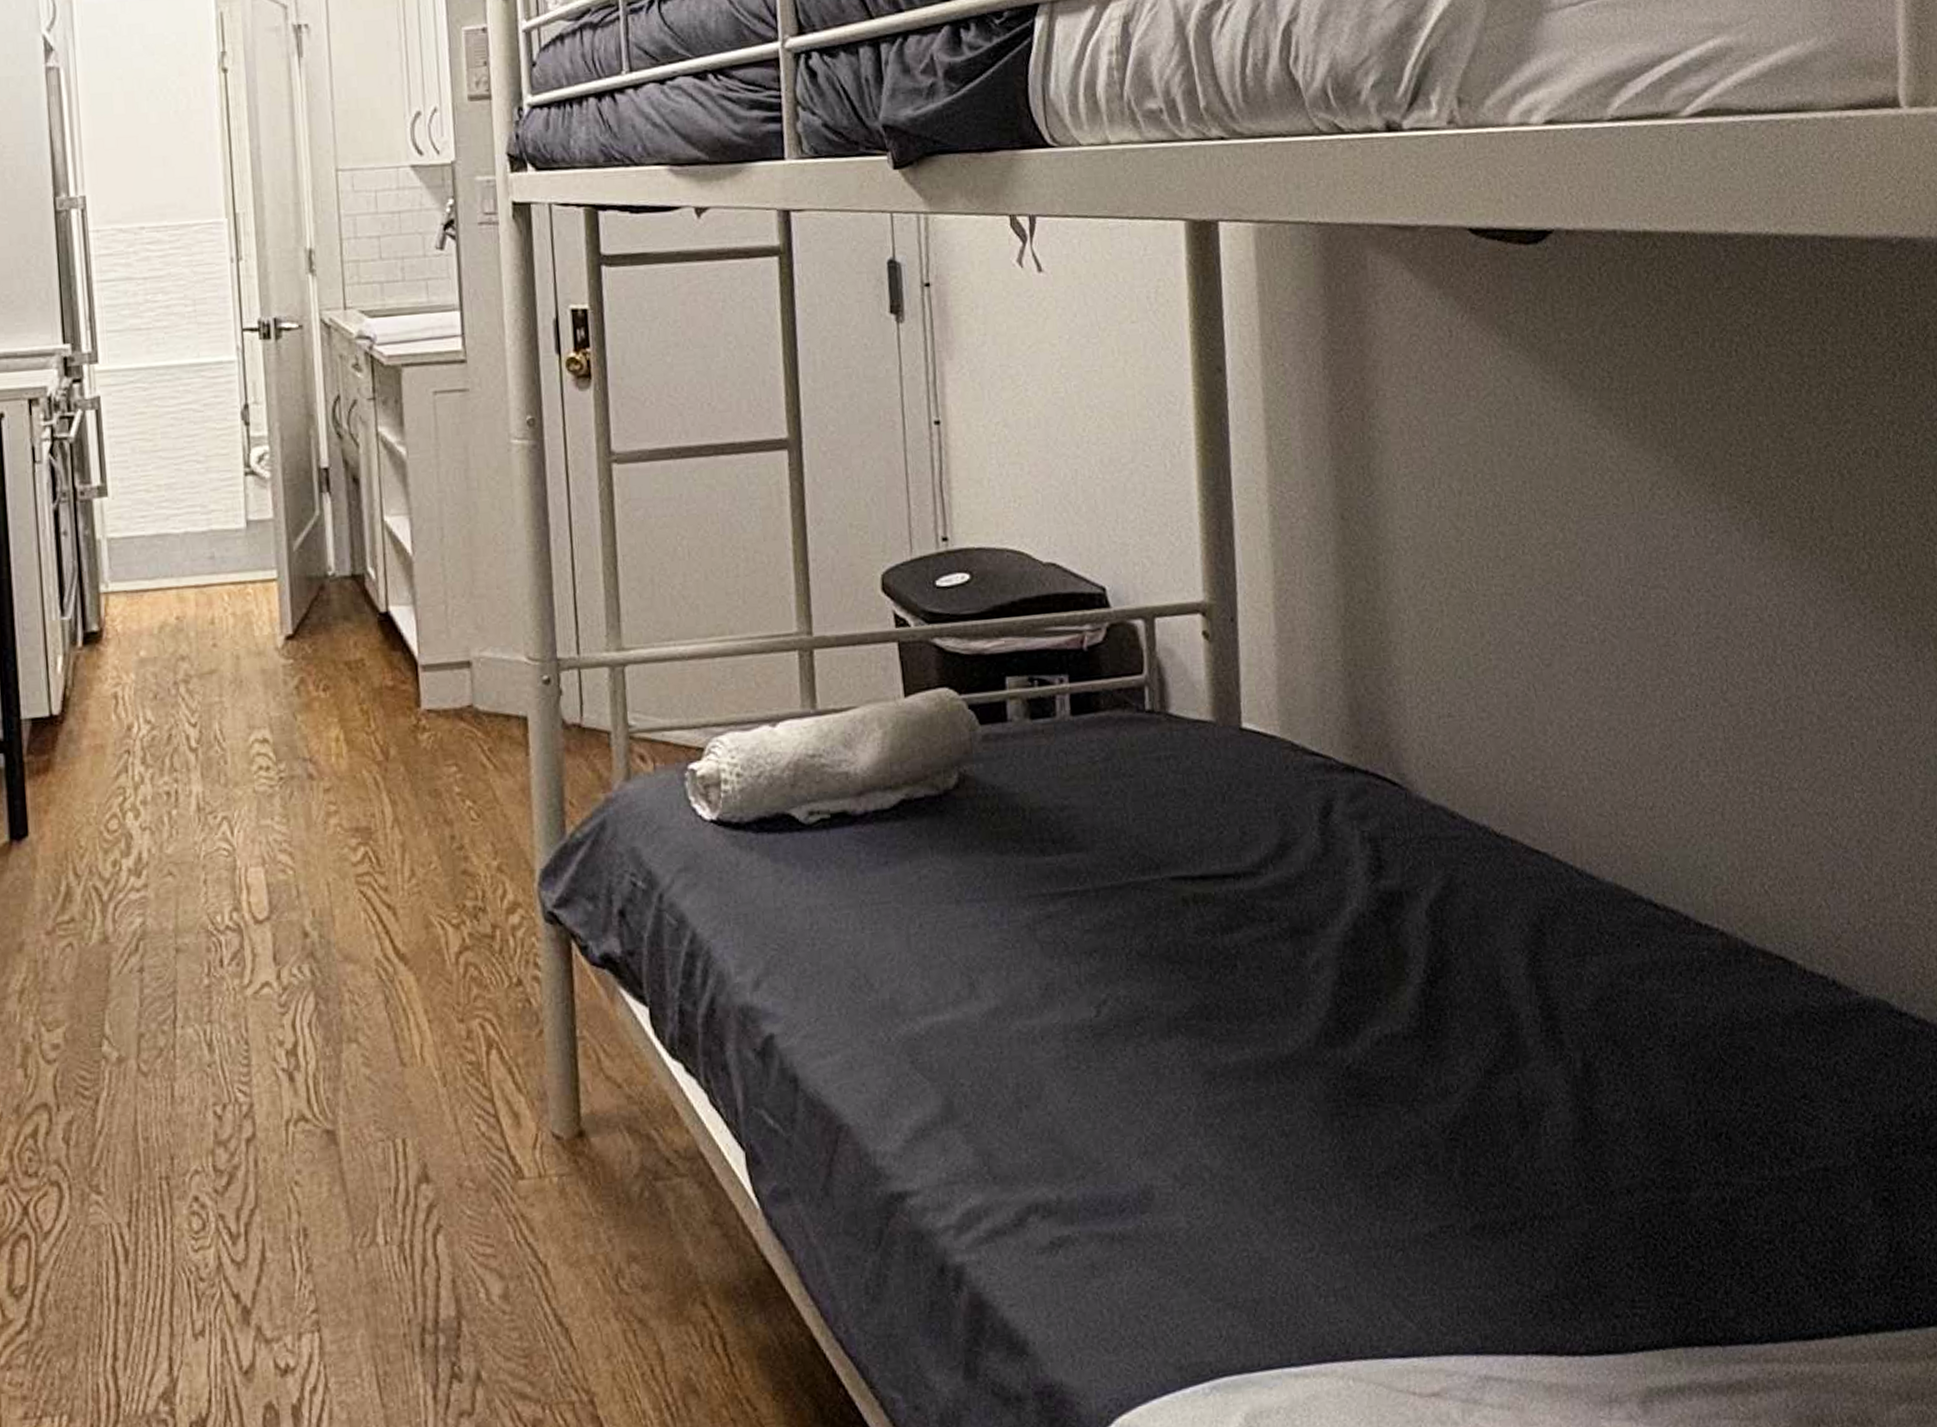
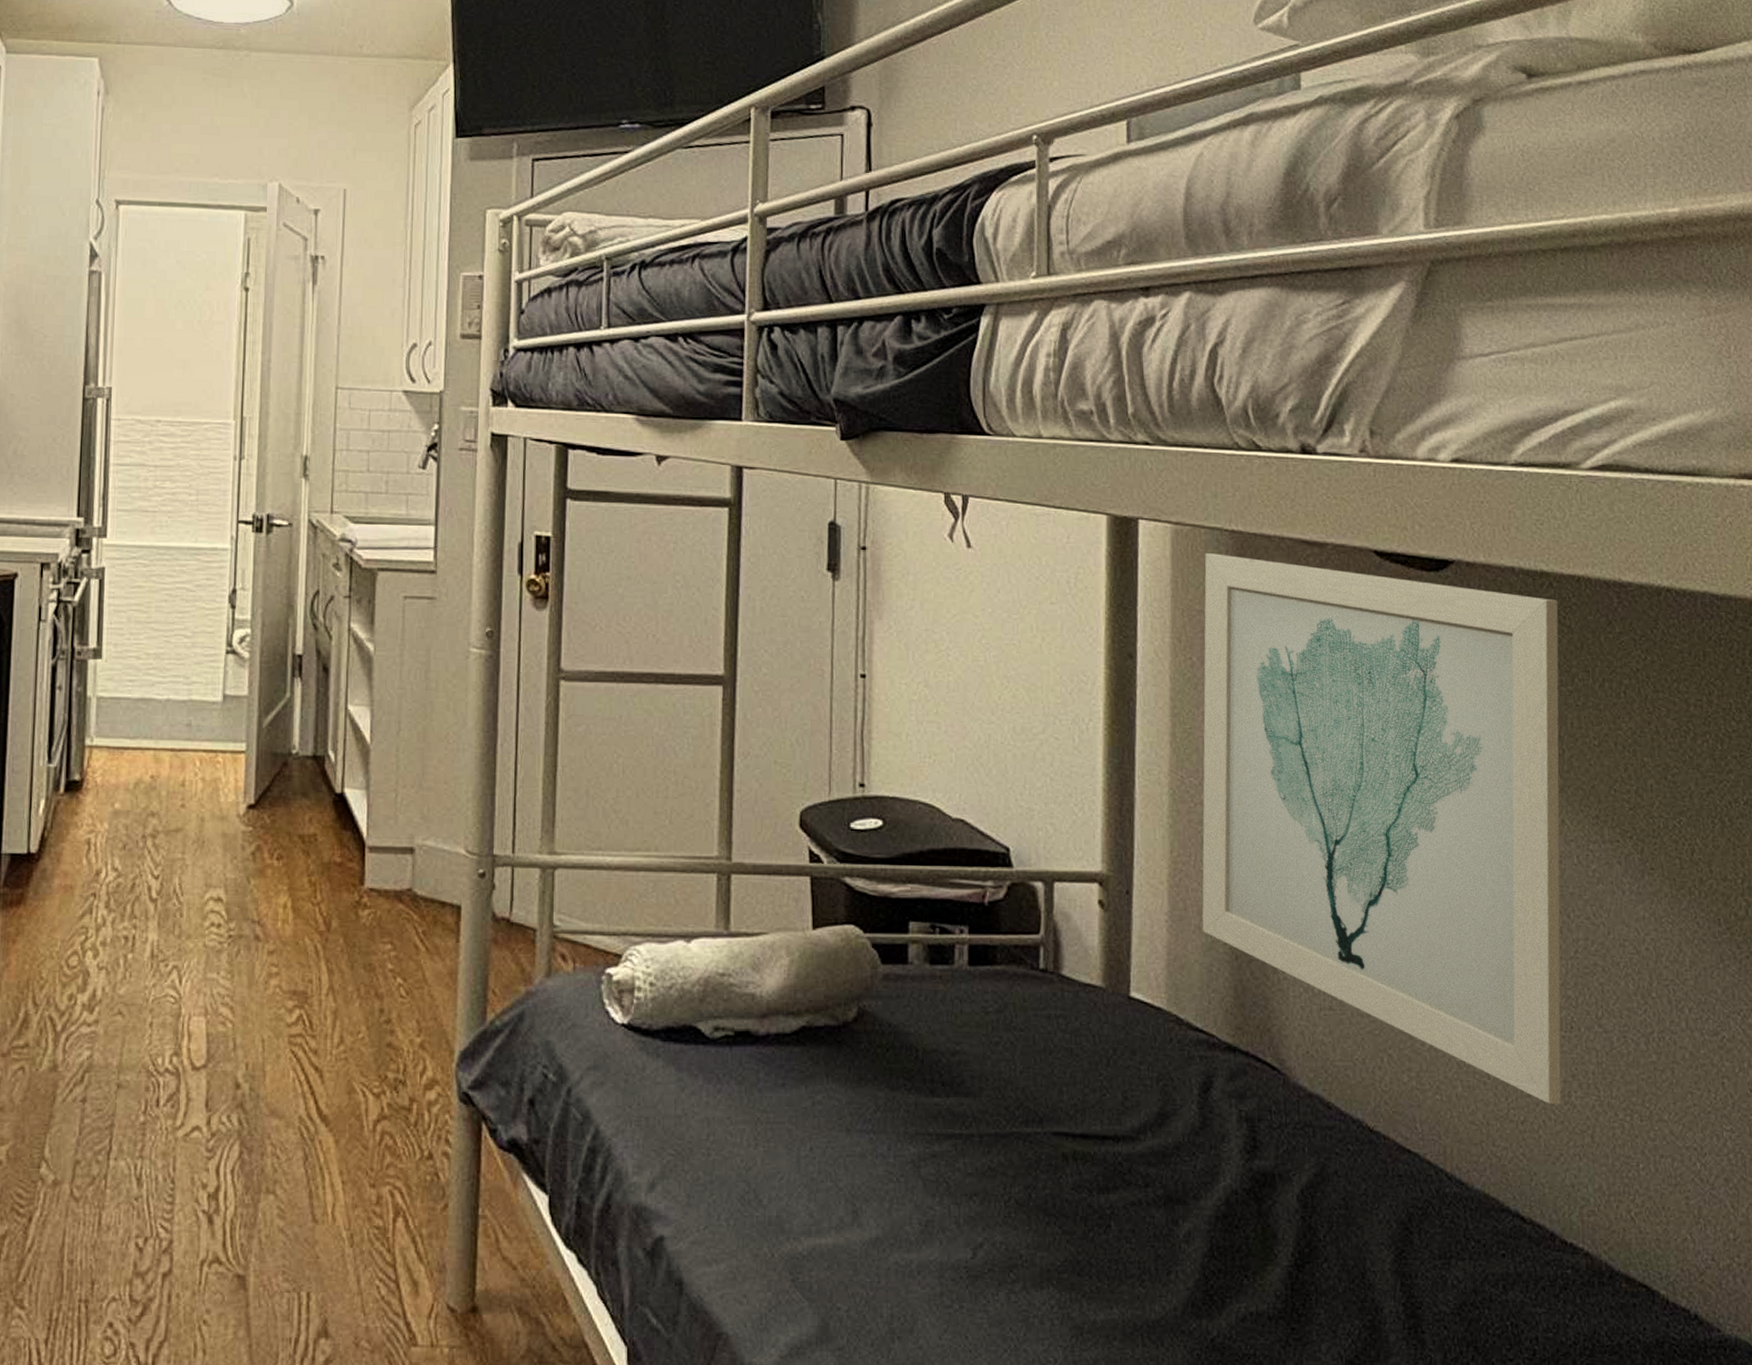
wall art: none [1291,249,1689,787] -> present [1202,553,1561,1104]

